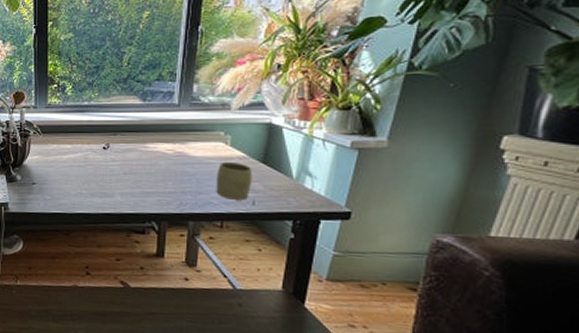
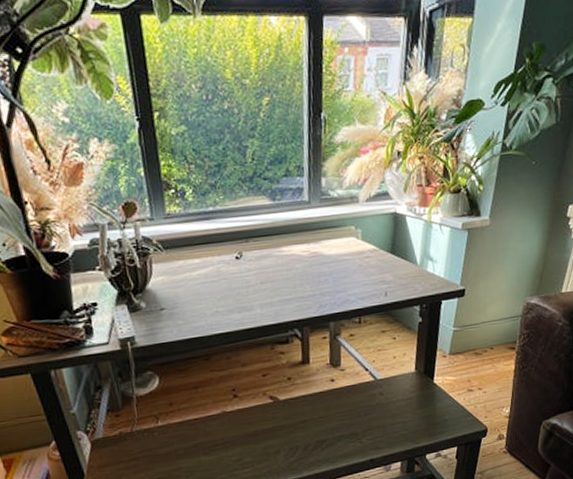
mug: present [216,161,253,200] -> none [351,256,384,294]

